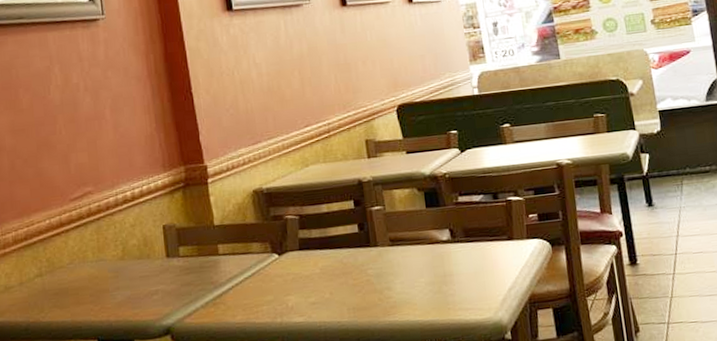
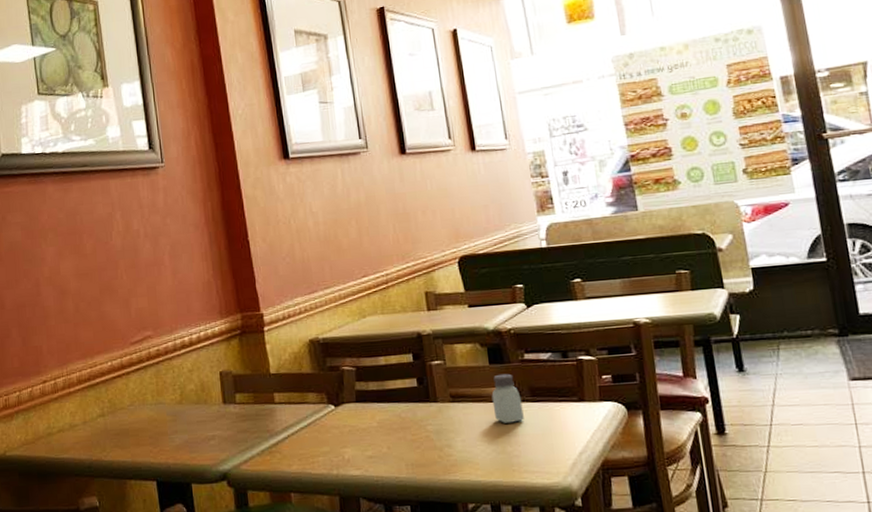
saltshaker: none [428,216,458,264] -> present [491,373,524,423]

